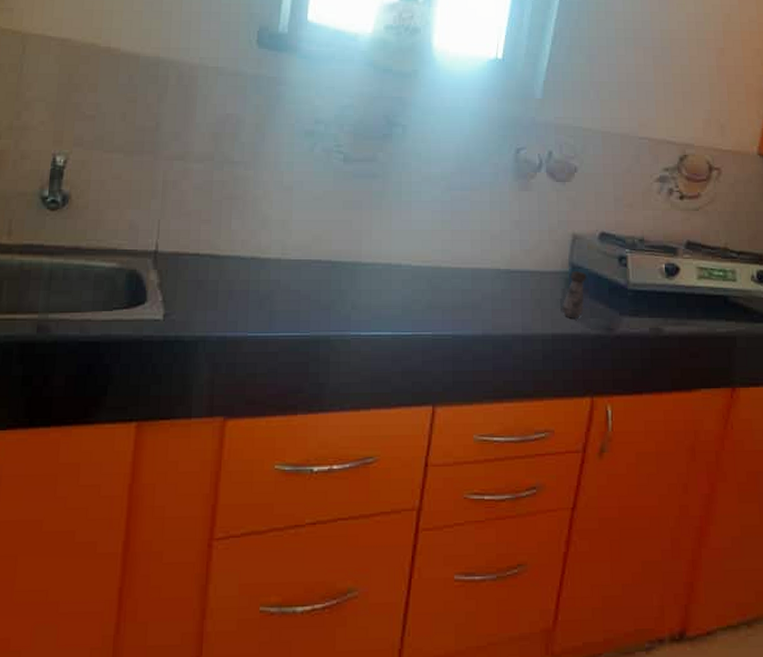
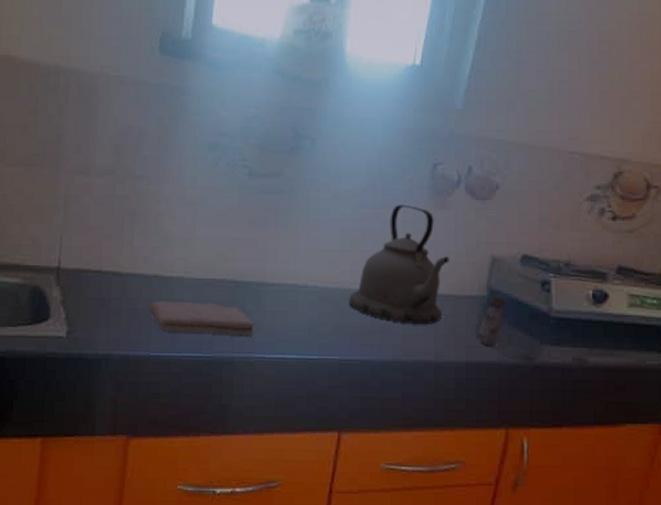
washcloth: none [246,282,351,315] -> present [148,301,256,336]
kettle: none [440,186,534,299] -> present [349,204,450,324]

